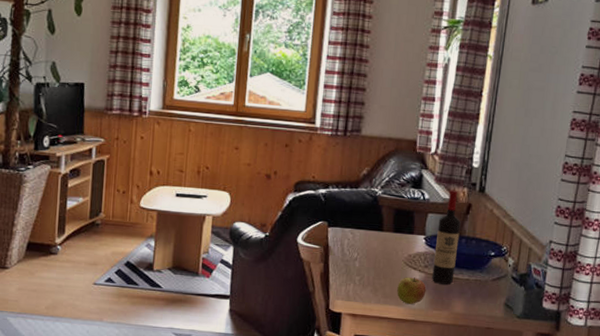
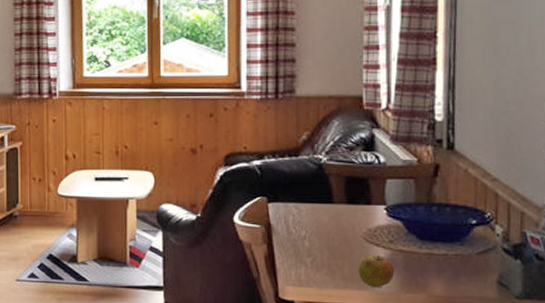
wine bottle: present [432,189,461,285] -> none [399,149,429,262]

